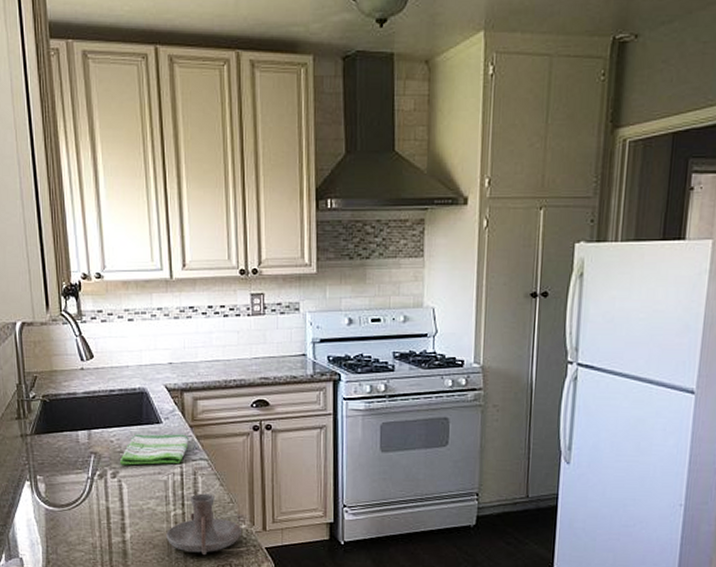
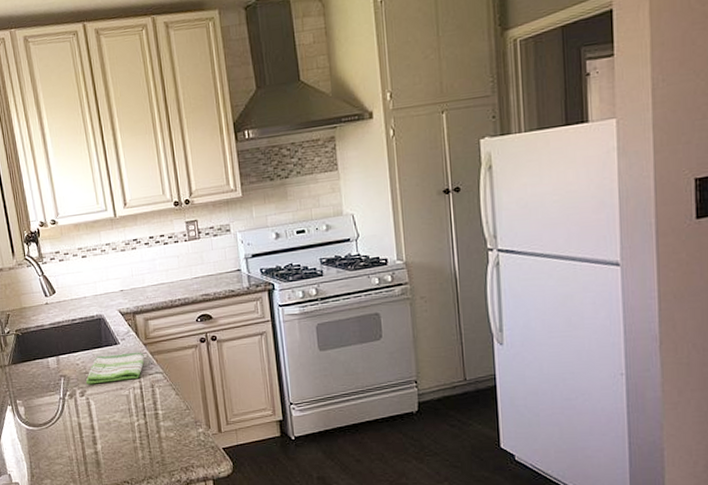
candle holder: present [166,493,243,555] -> none [132,403,200,459]

